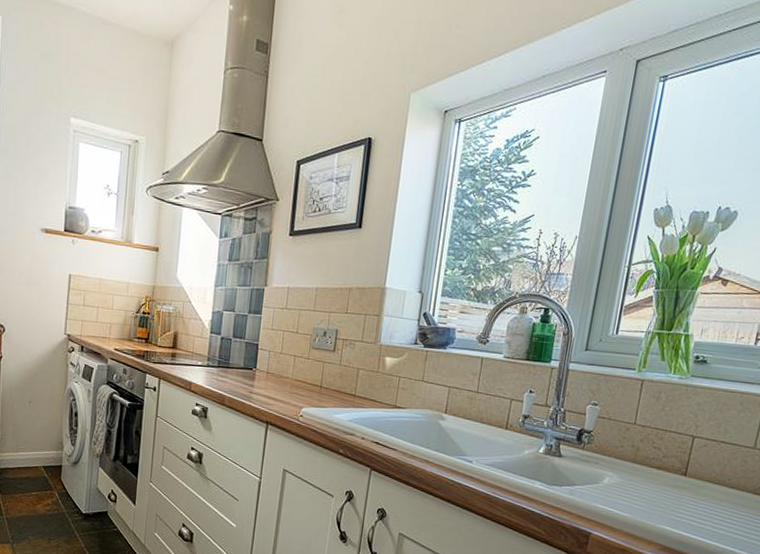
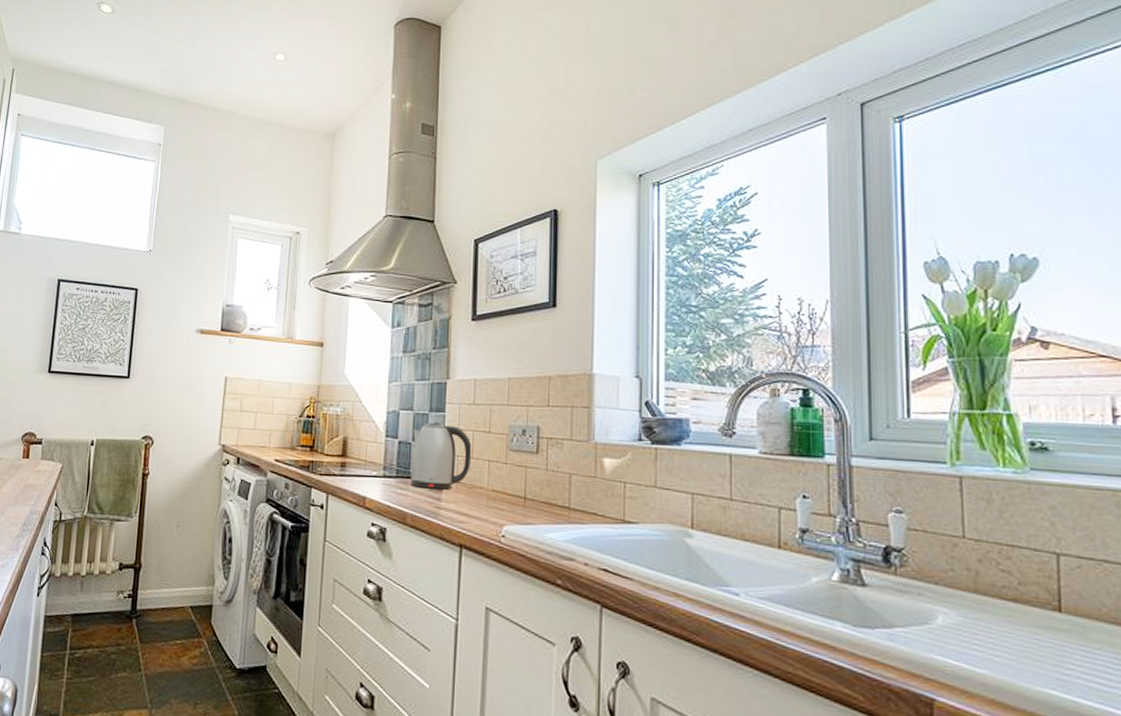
kettle: none [230,322,282,379] -> present [411,422,472,490]

